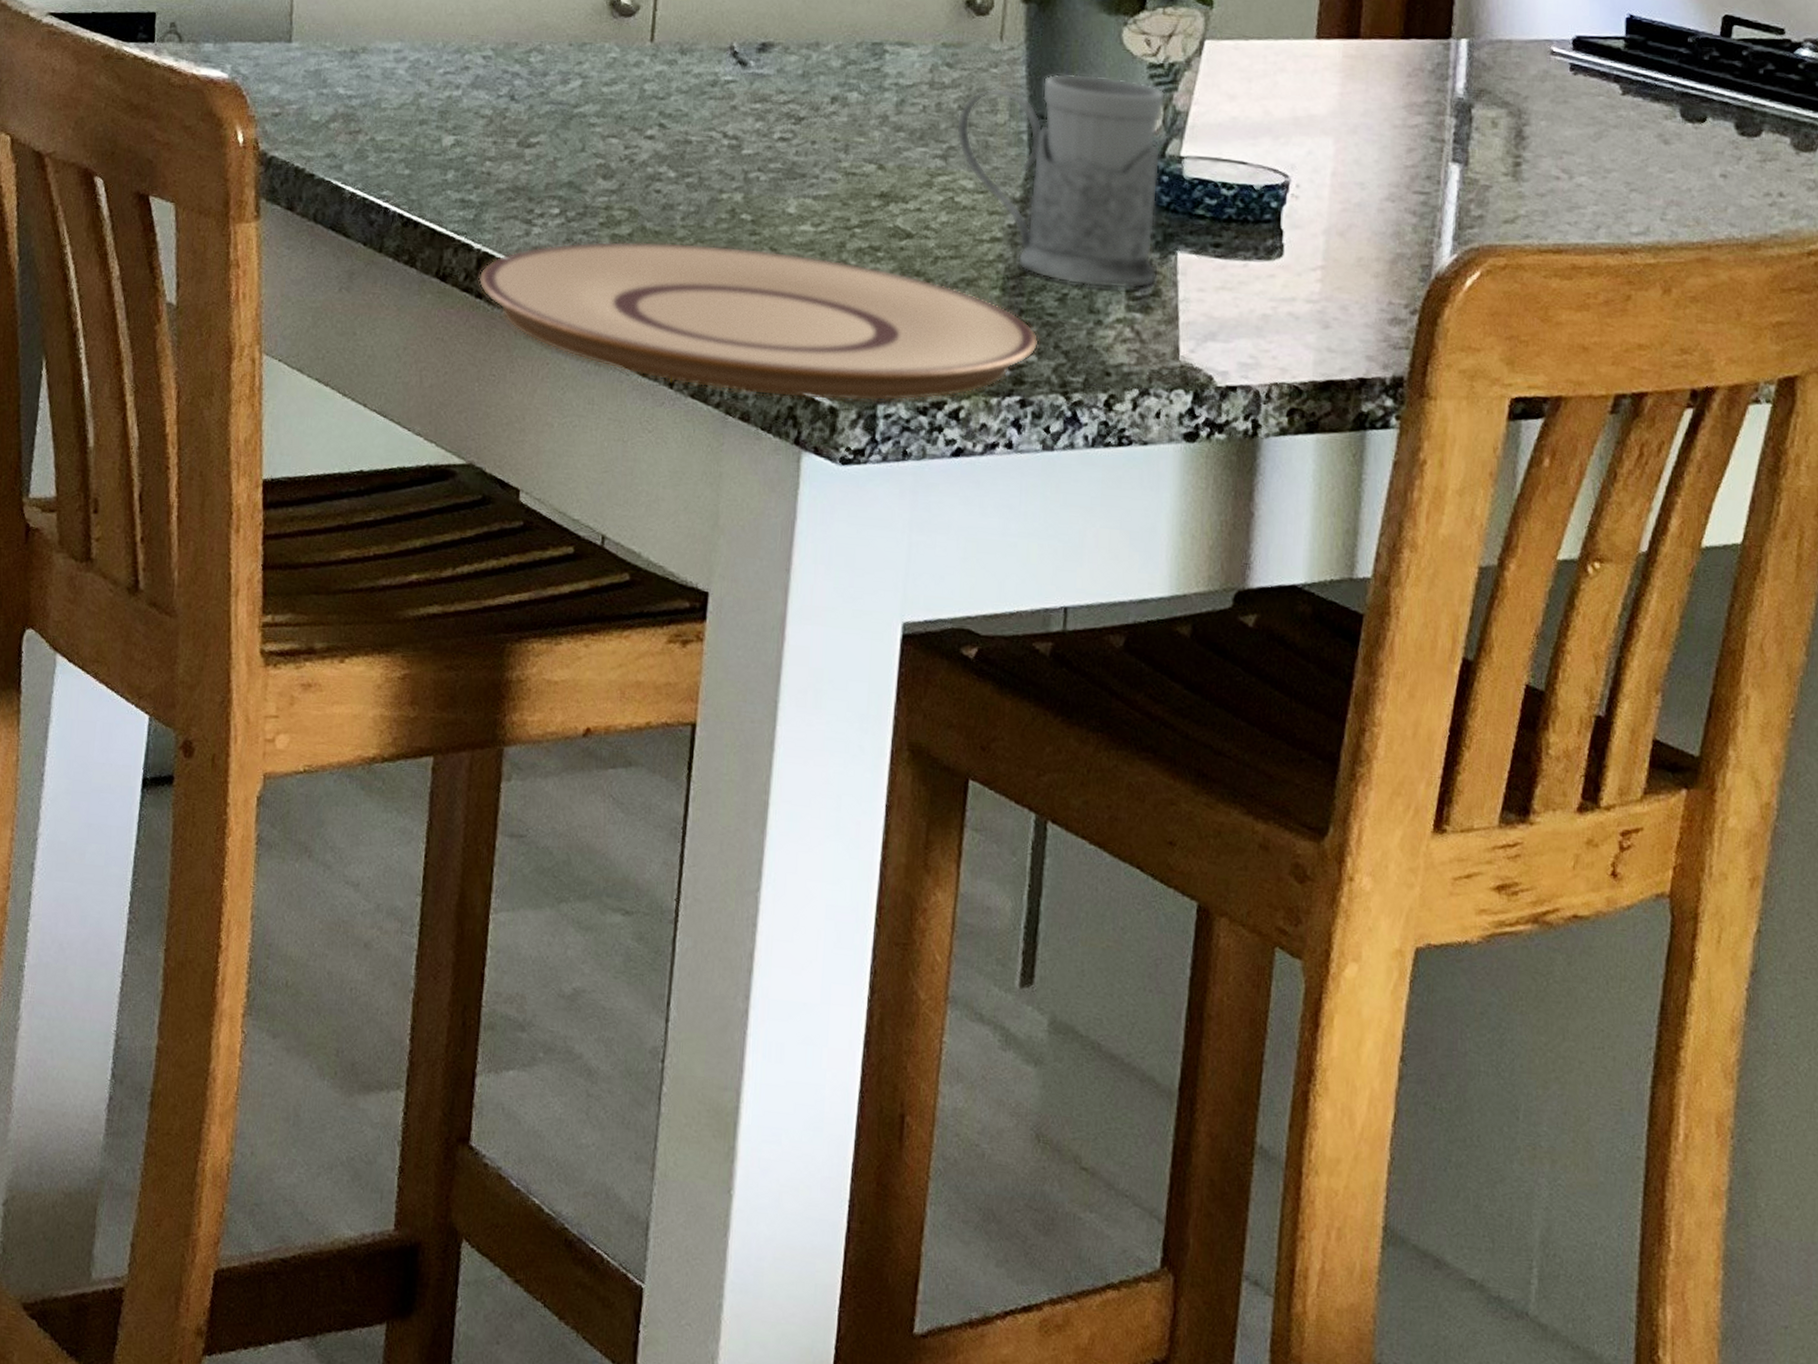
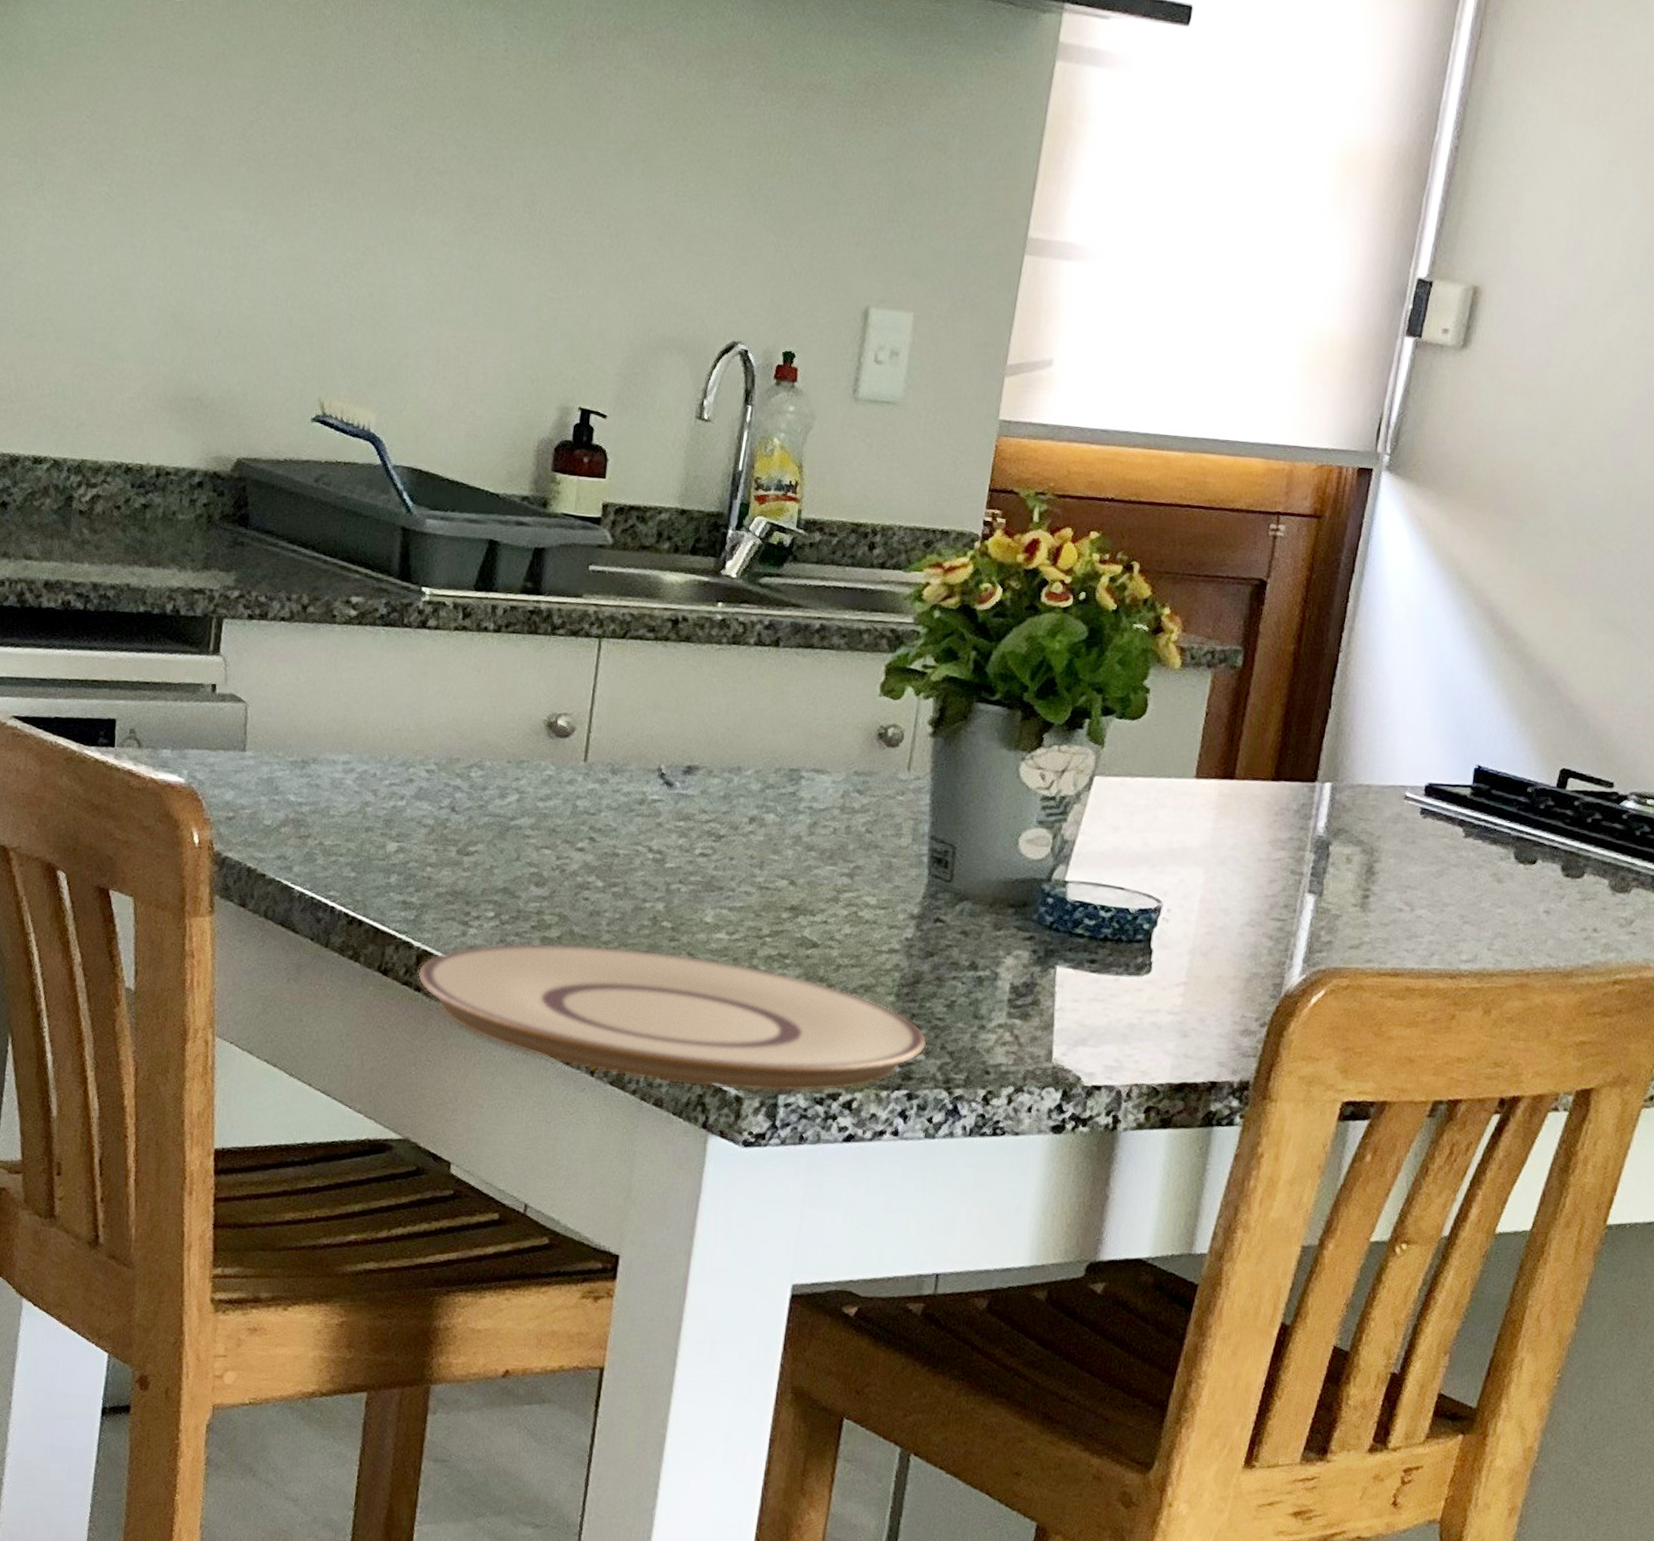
mug: present [956,73,1166,289] -> none [862,802,1056,998]

